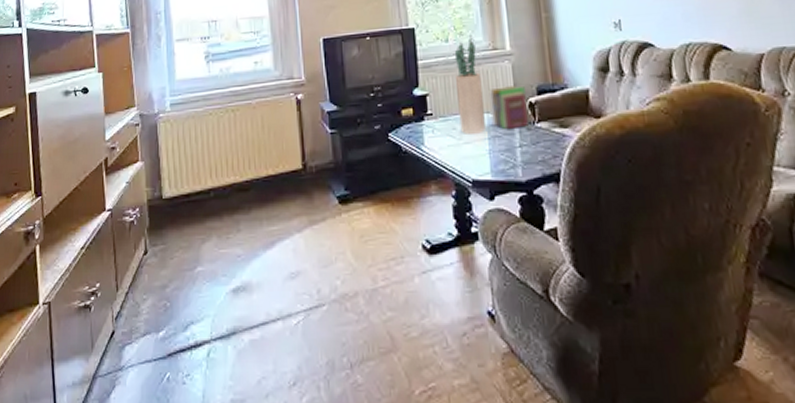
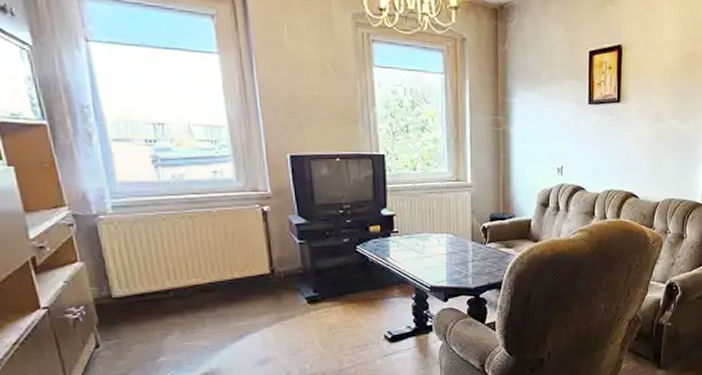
vase: present [454,35,486,136] -> none [421,166,444,251]
books: present [488,86,529,130] -> none [449,213,481,248]

